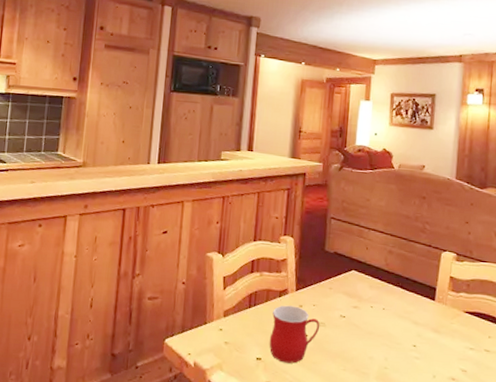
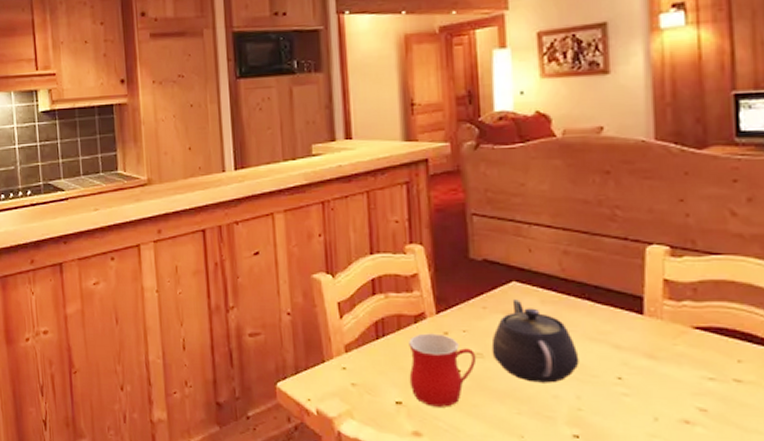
teapot: none [331,284,390,348] -> present [491,300,579,383]

